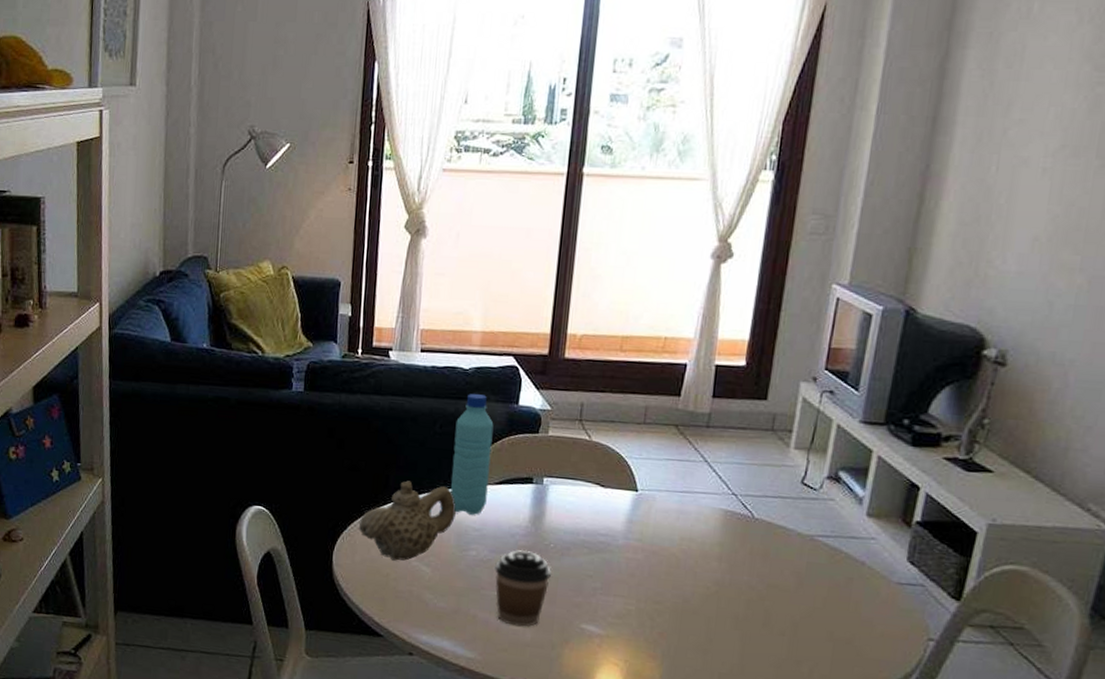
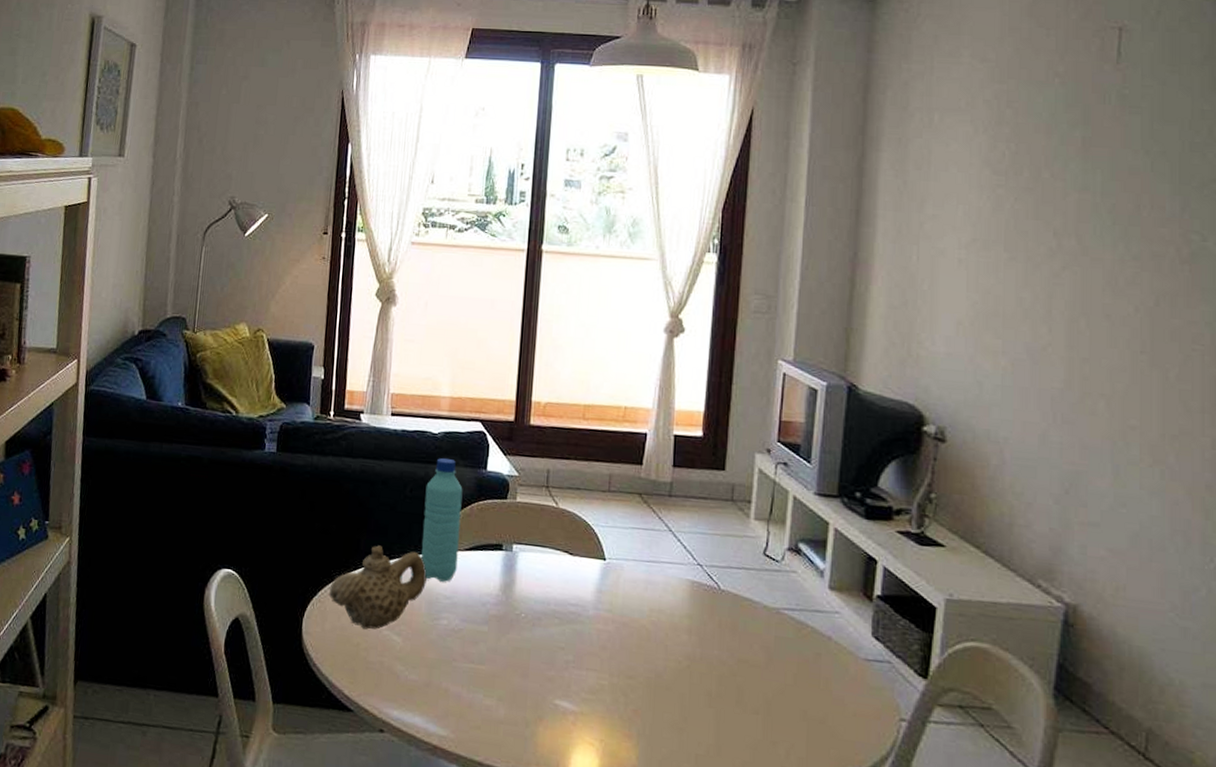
coffee cup: present [494,549,552,628] -> none [465,619,524,703]

